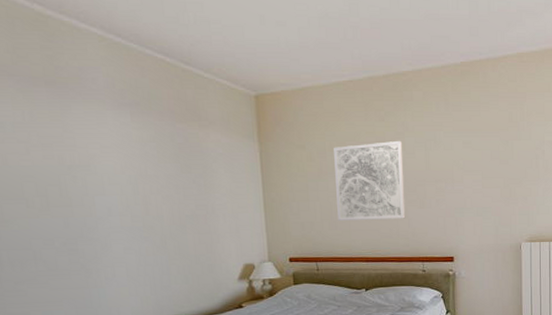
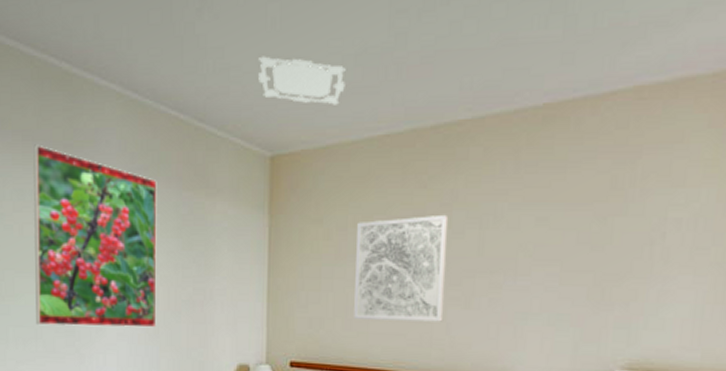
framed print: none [9,79,163,247] -> present [33,144,157,328]
ceiling light: none [236,13,313,56] -> present [258,56,346,105]

